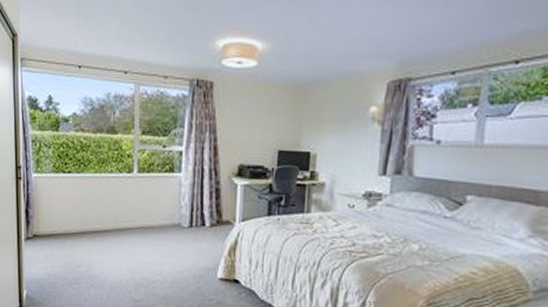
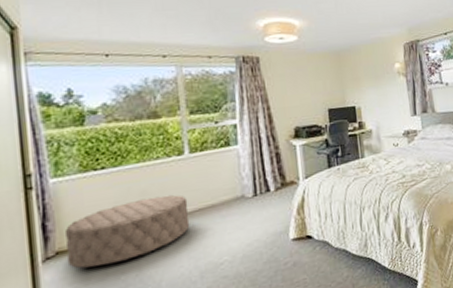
ottoman: none [40,206,132,256] -> present [64,194,190,269]

